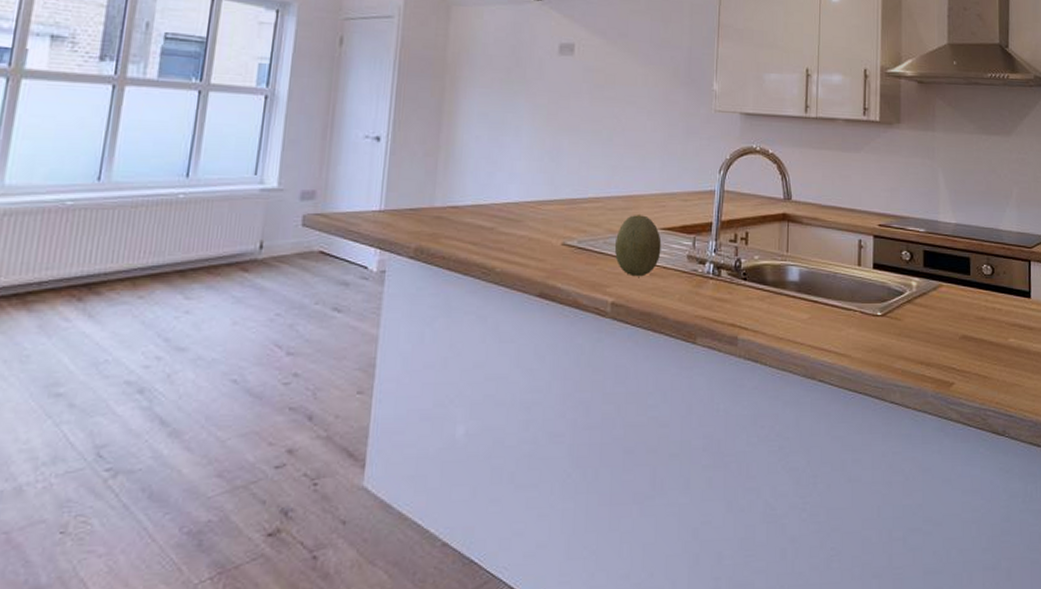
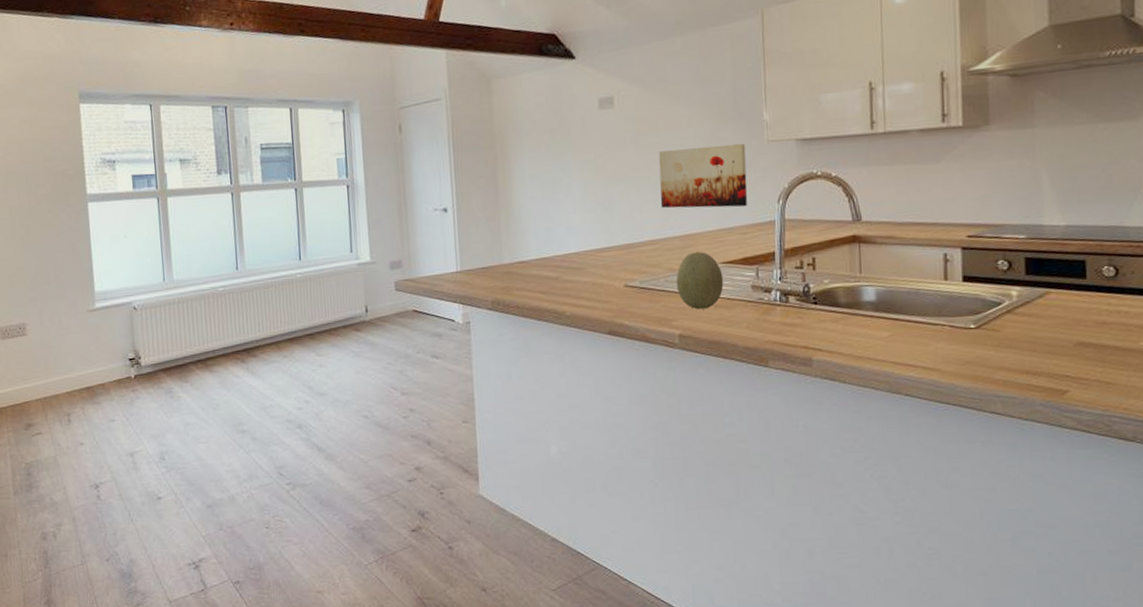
wall art: none [608,106,695,174] -> present [658,143,748,209]

